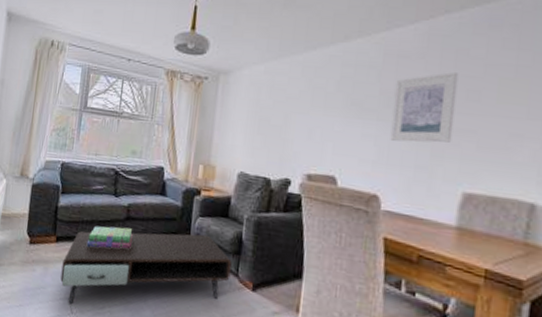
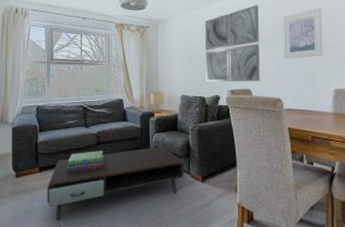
wall art: none [274,60,362,168] -> present [205,5,260,82]

